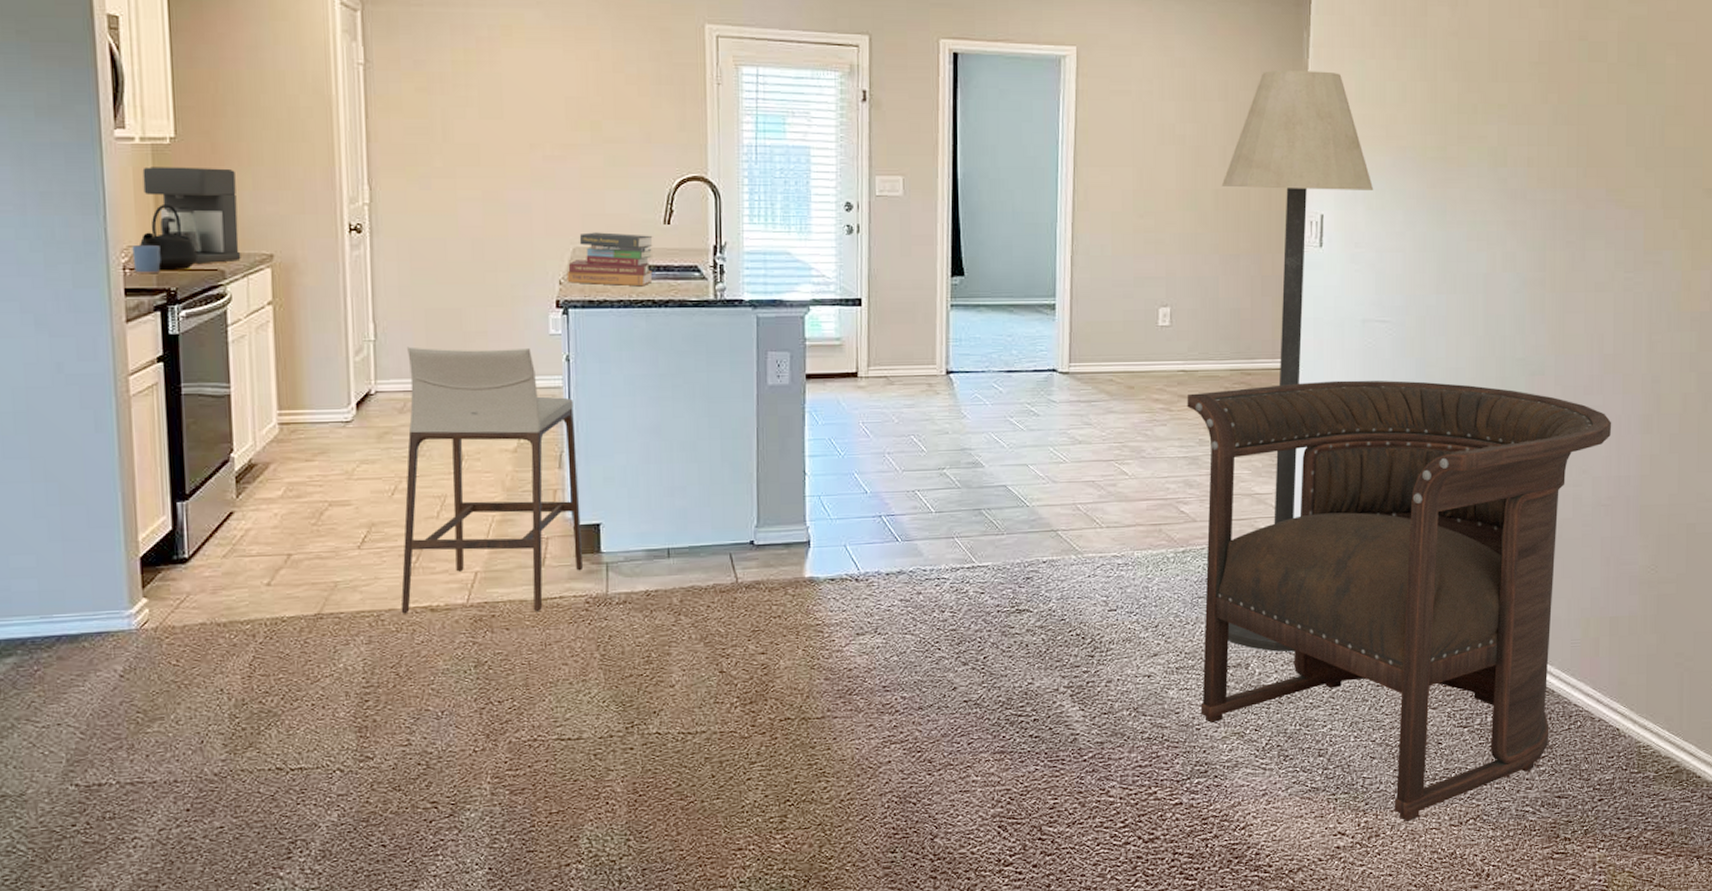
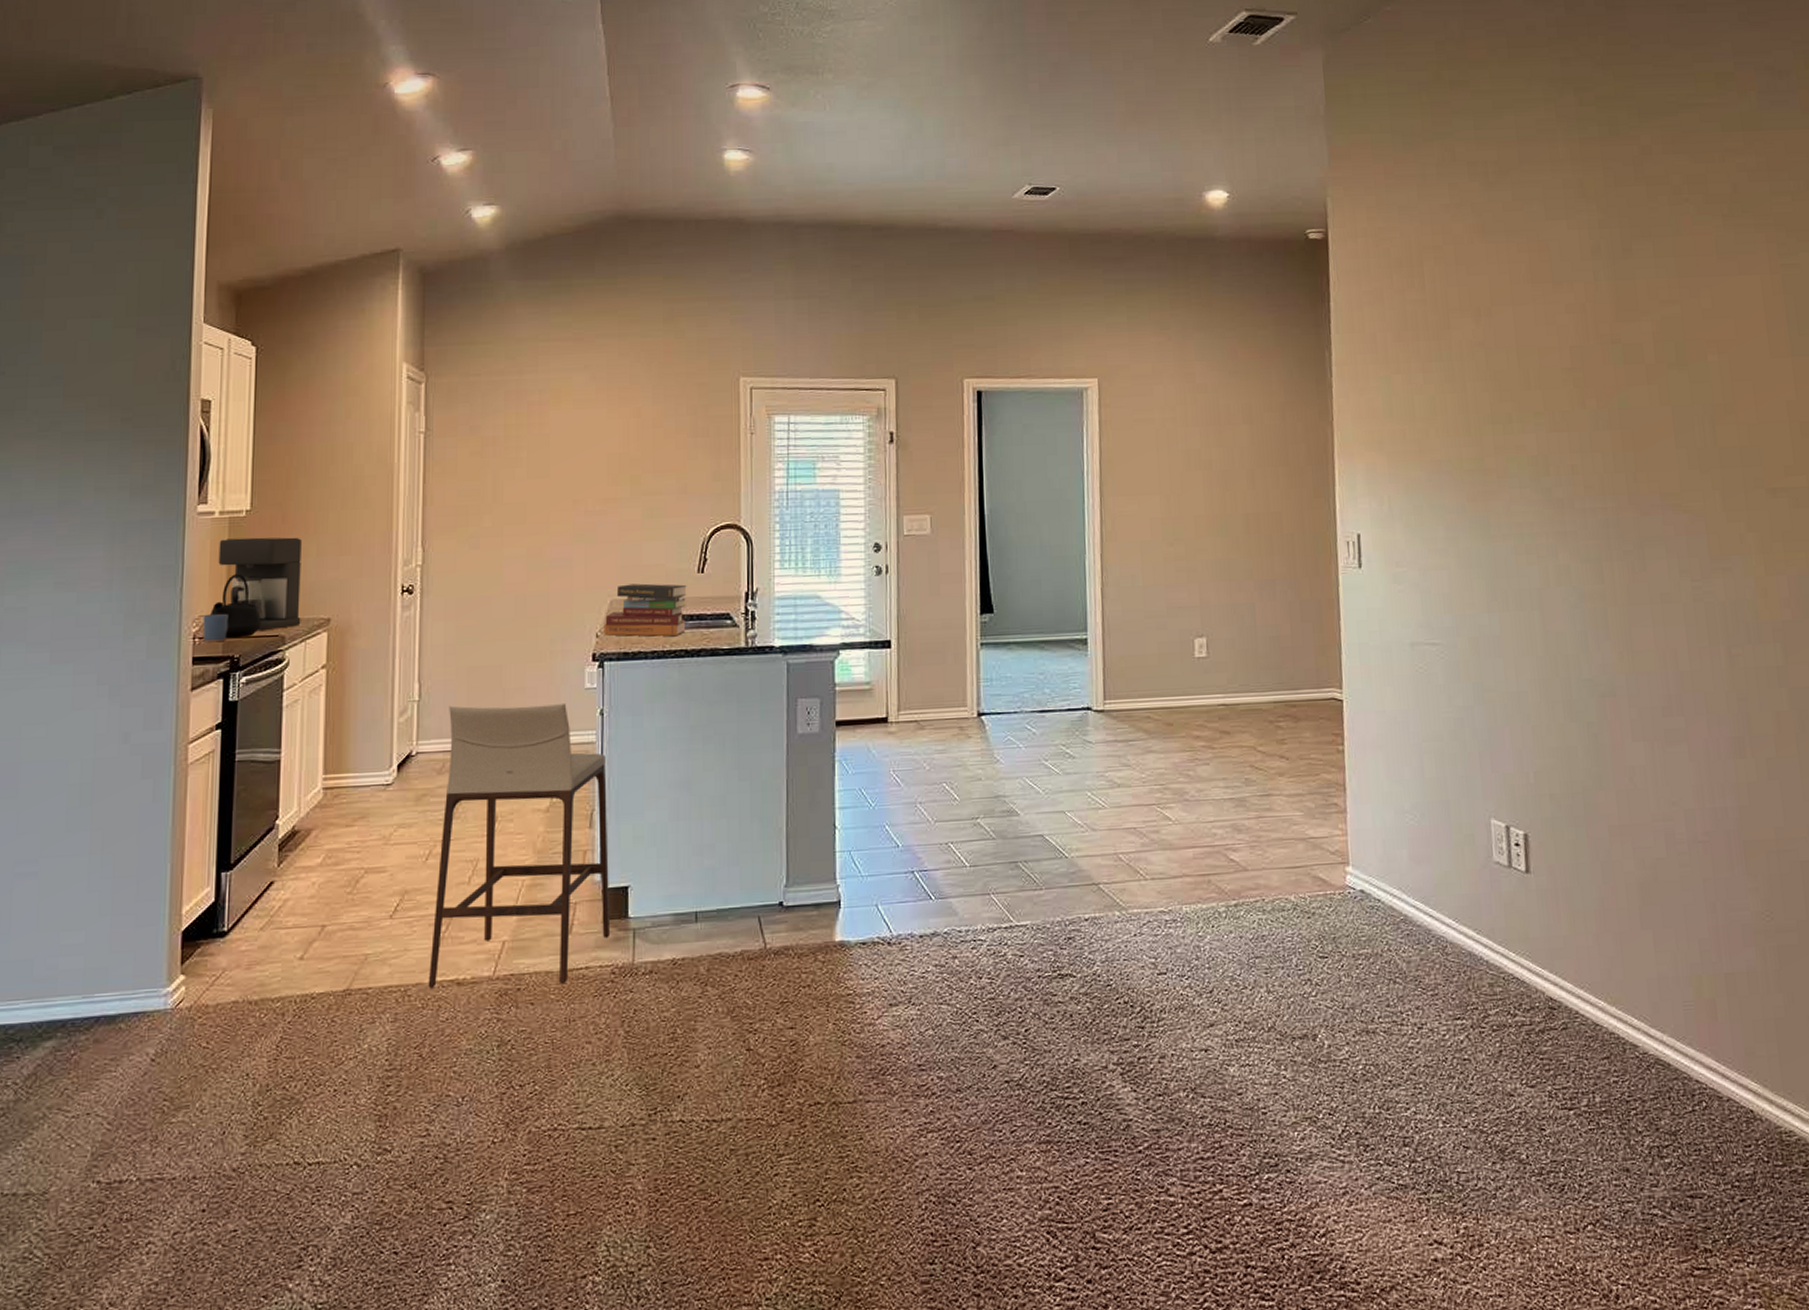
armchair: present [1187,380,1612,821] -> none [1229,708,1699,1227]
floor lamp: present [1221,71,1374,652] -> none [1251,389,1411,1020]

